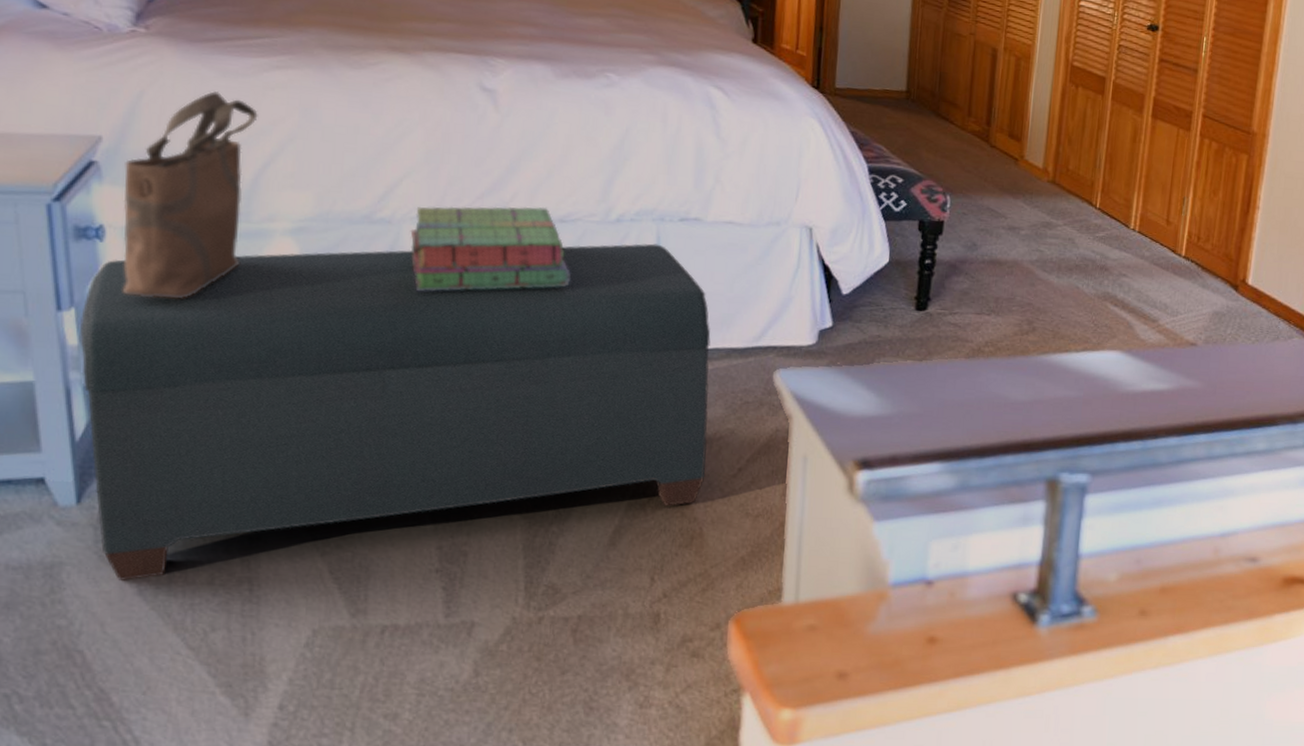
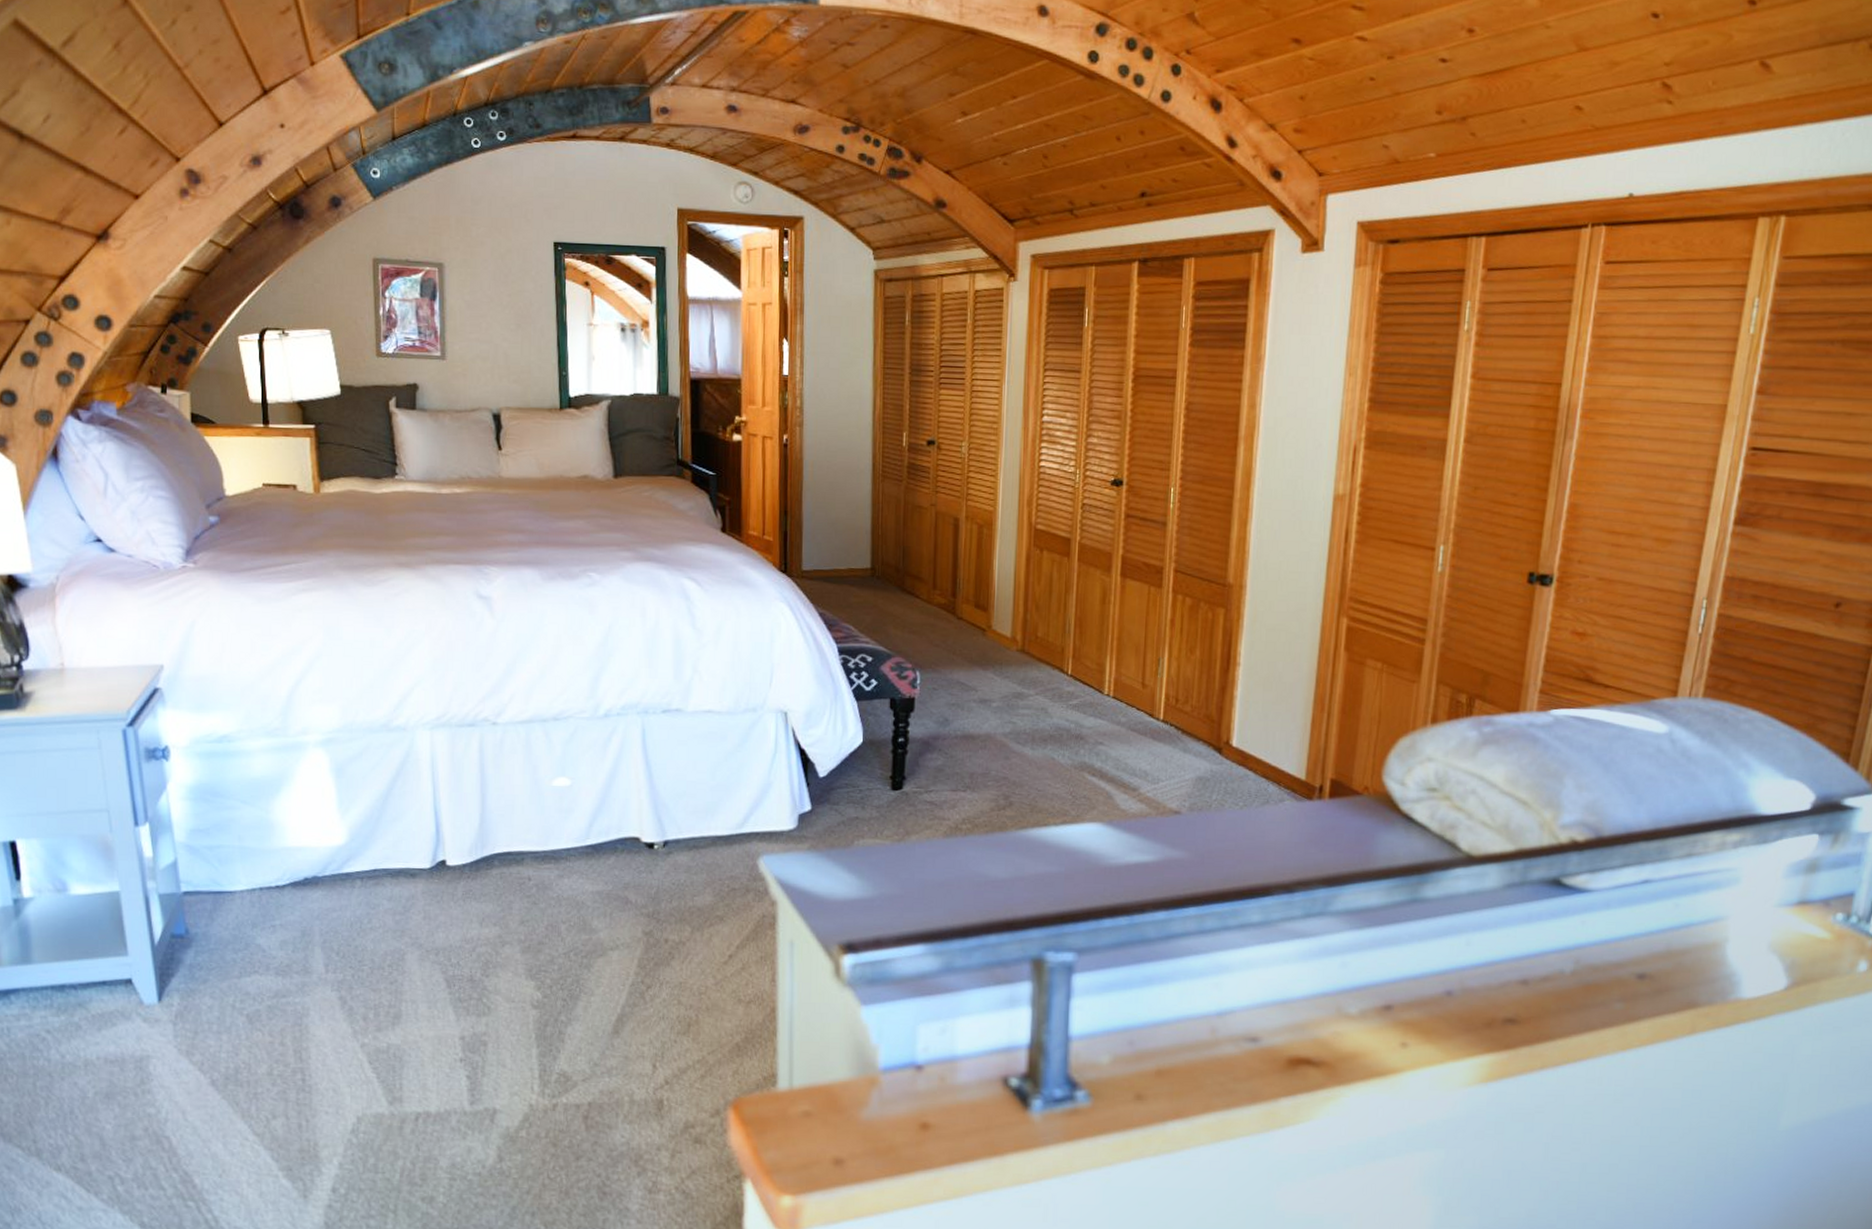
bench: present [79,243,711,581] -> none [153,736,699,1072]
tote bag: present [123,91,258,299] -> none [183,617,289,811]
stack of books: present [410,206,570,292] -> none [422,706,565,794]

